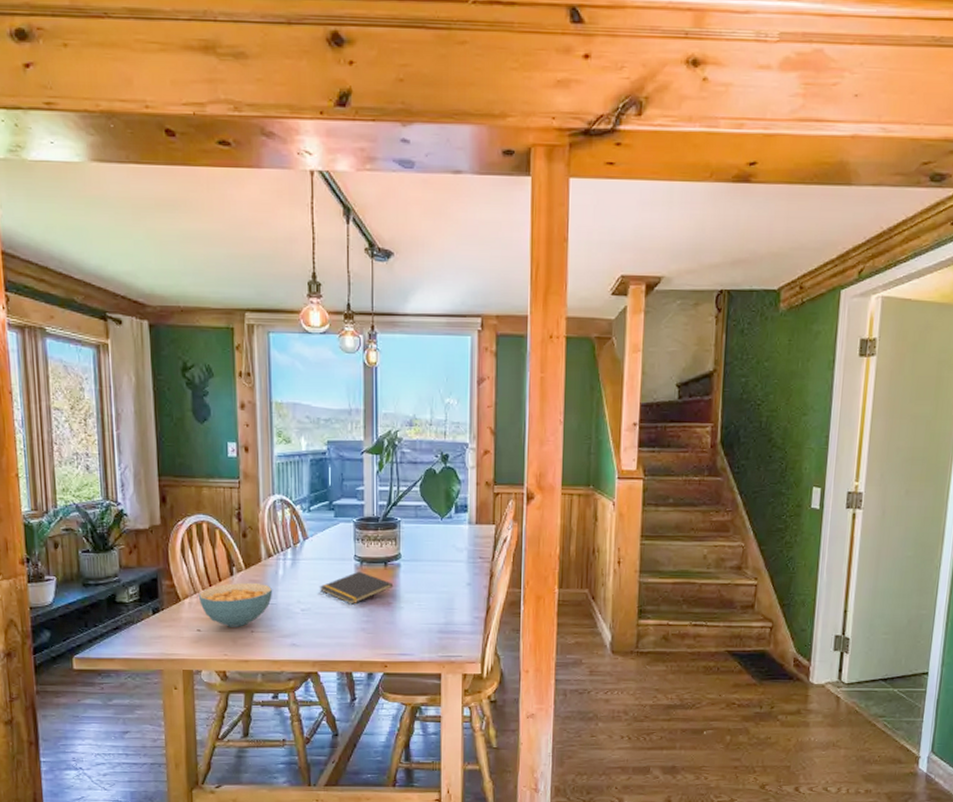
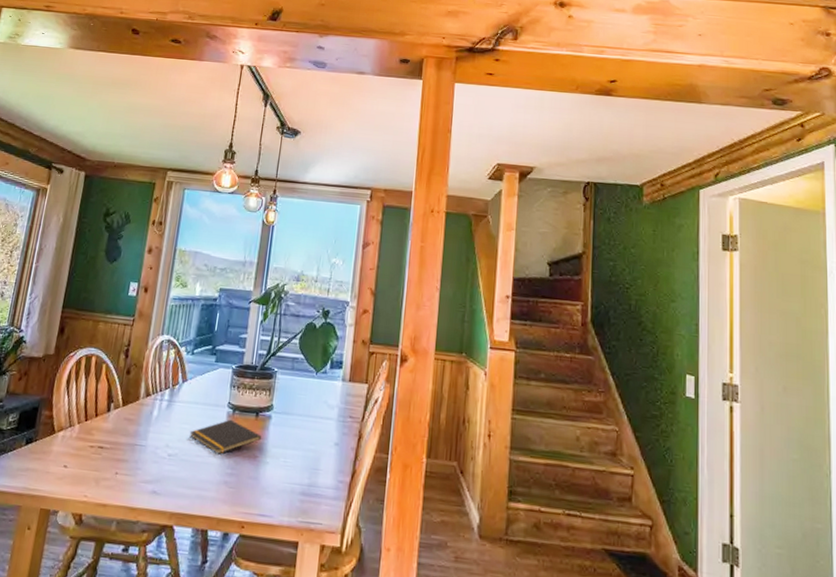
cereal bowl: present [198,583,273,627] -> none [72,420,145,467]

